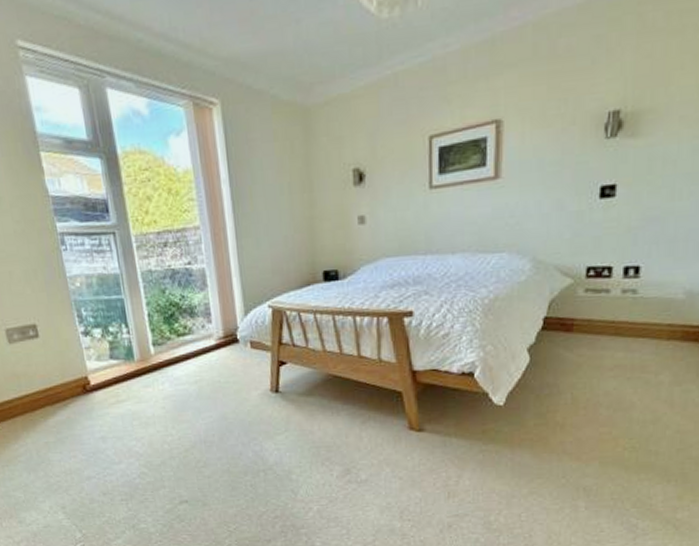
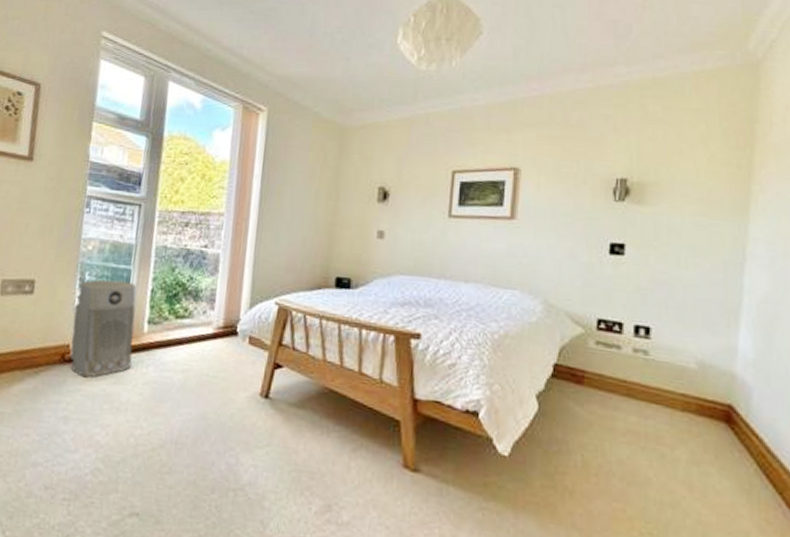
air purifier: none [79,310,148,402] -> present [69,279,137,378]

